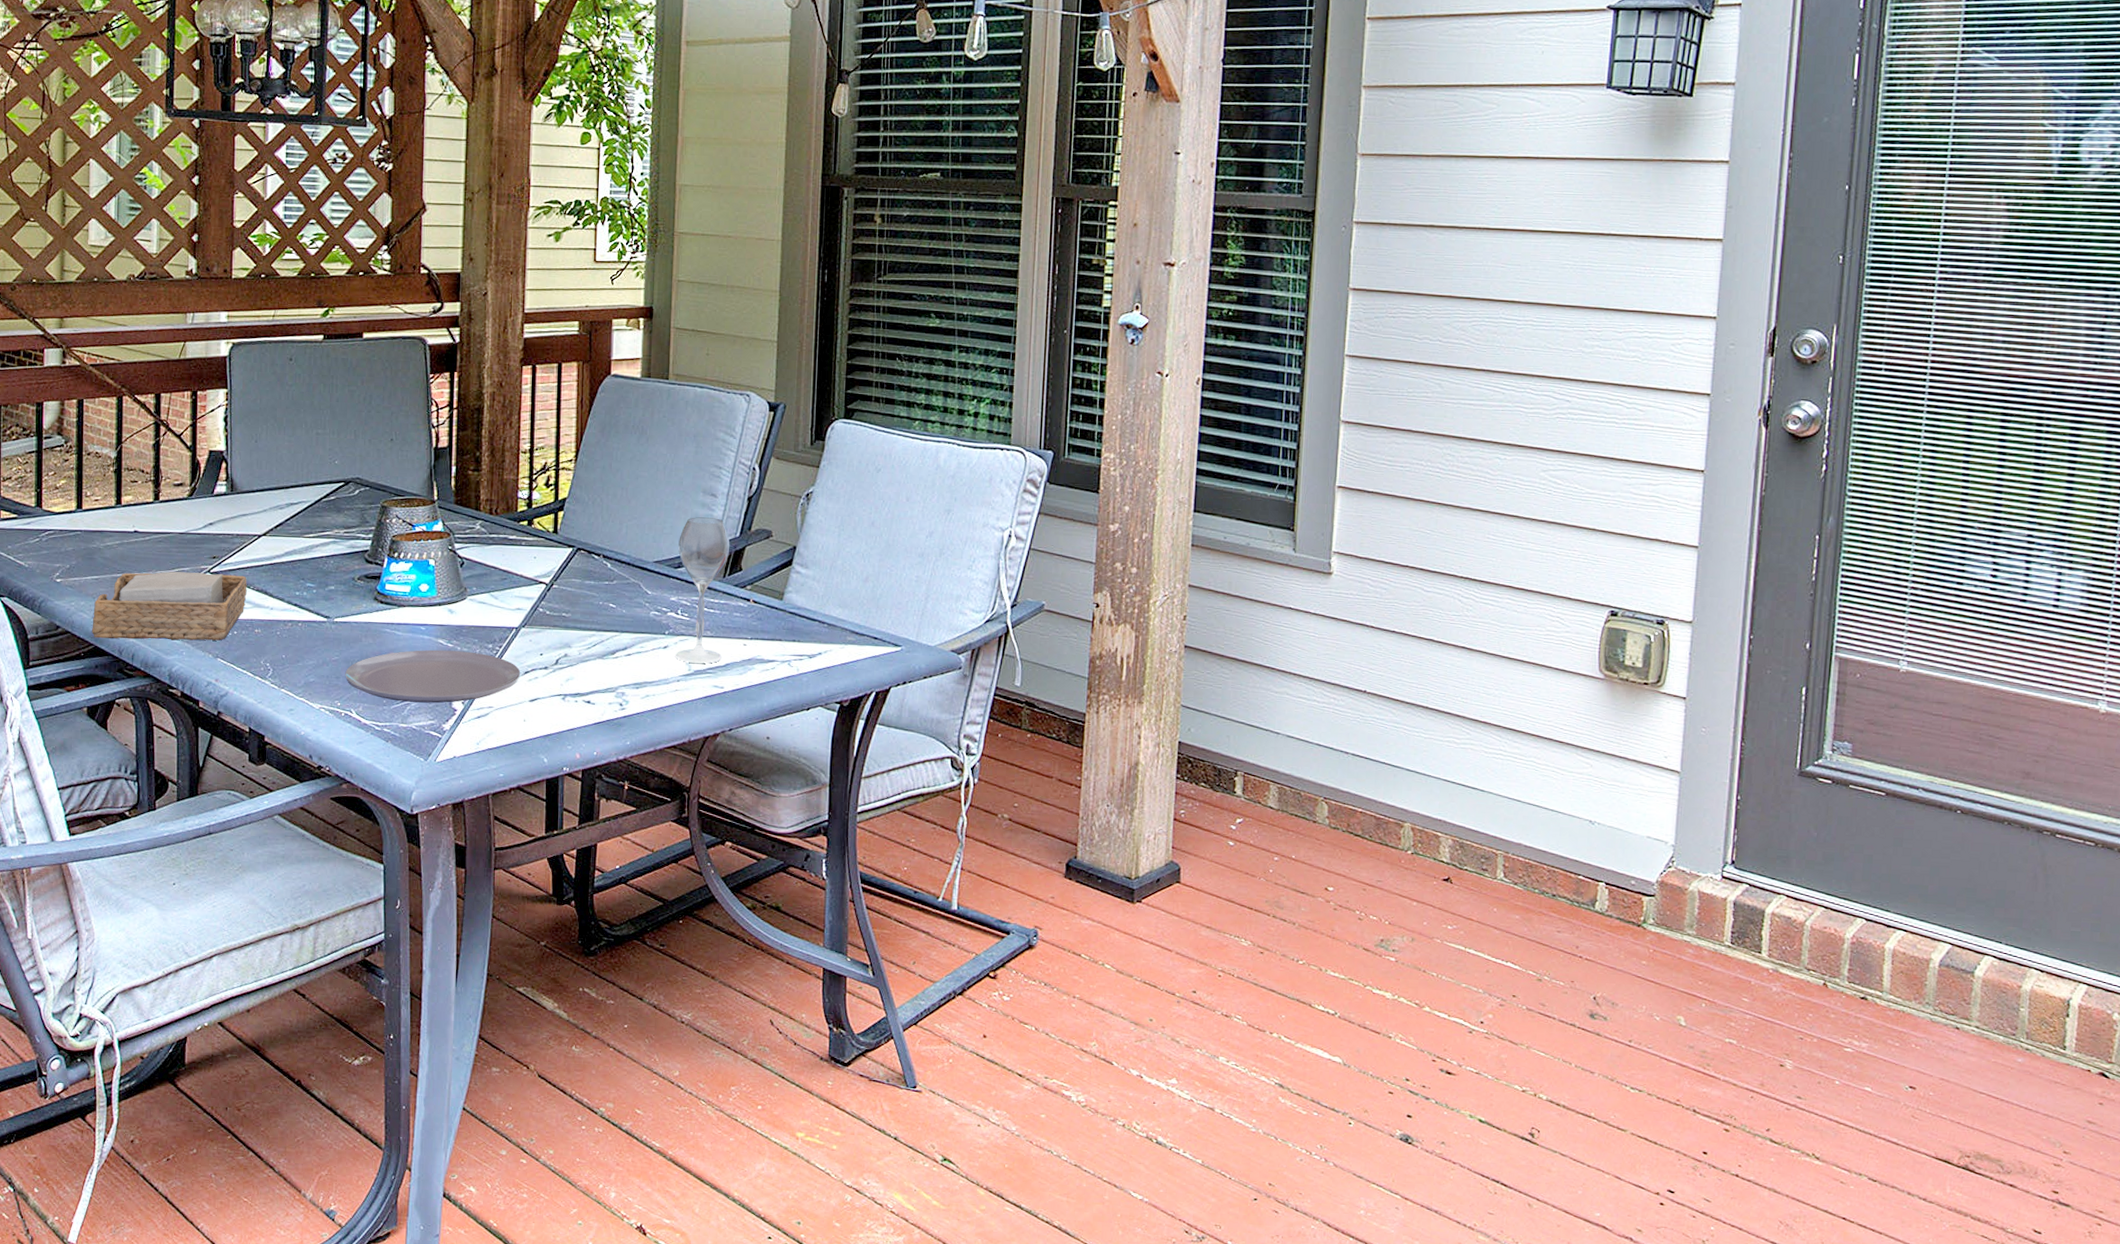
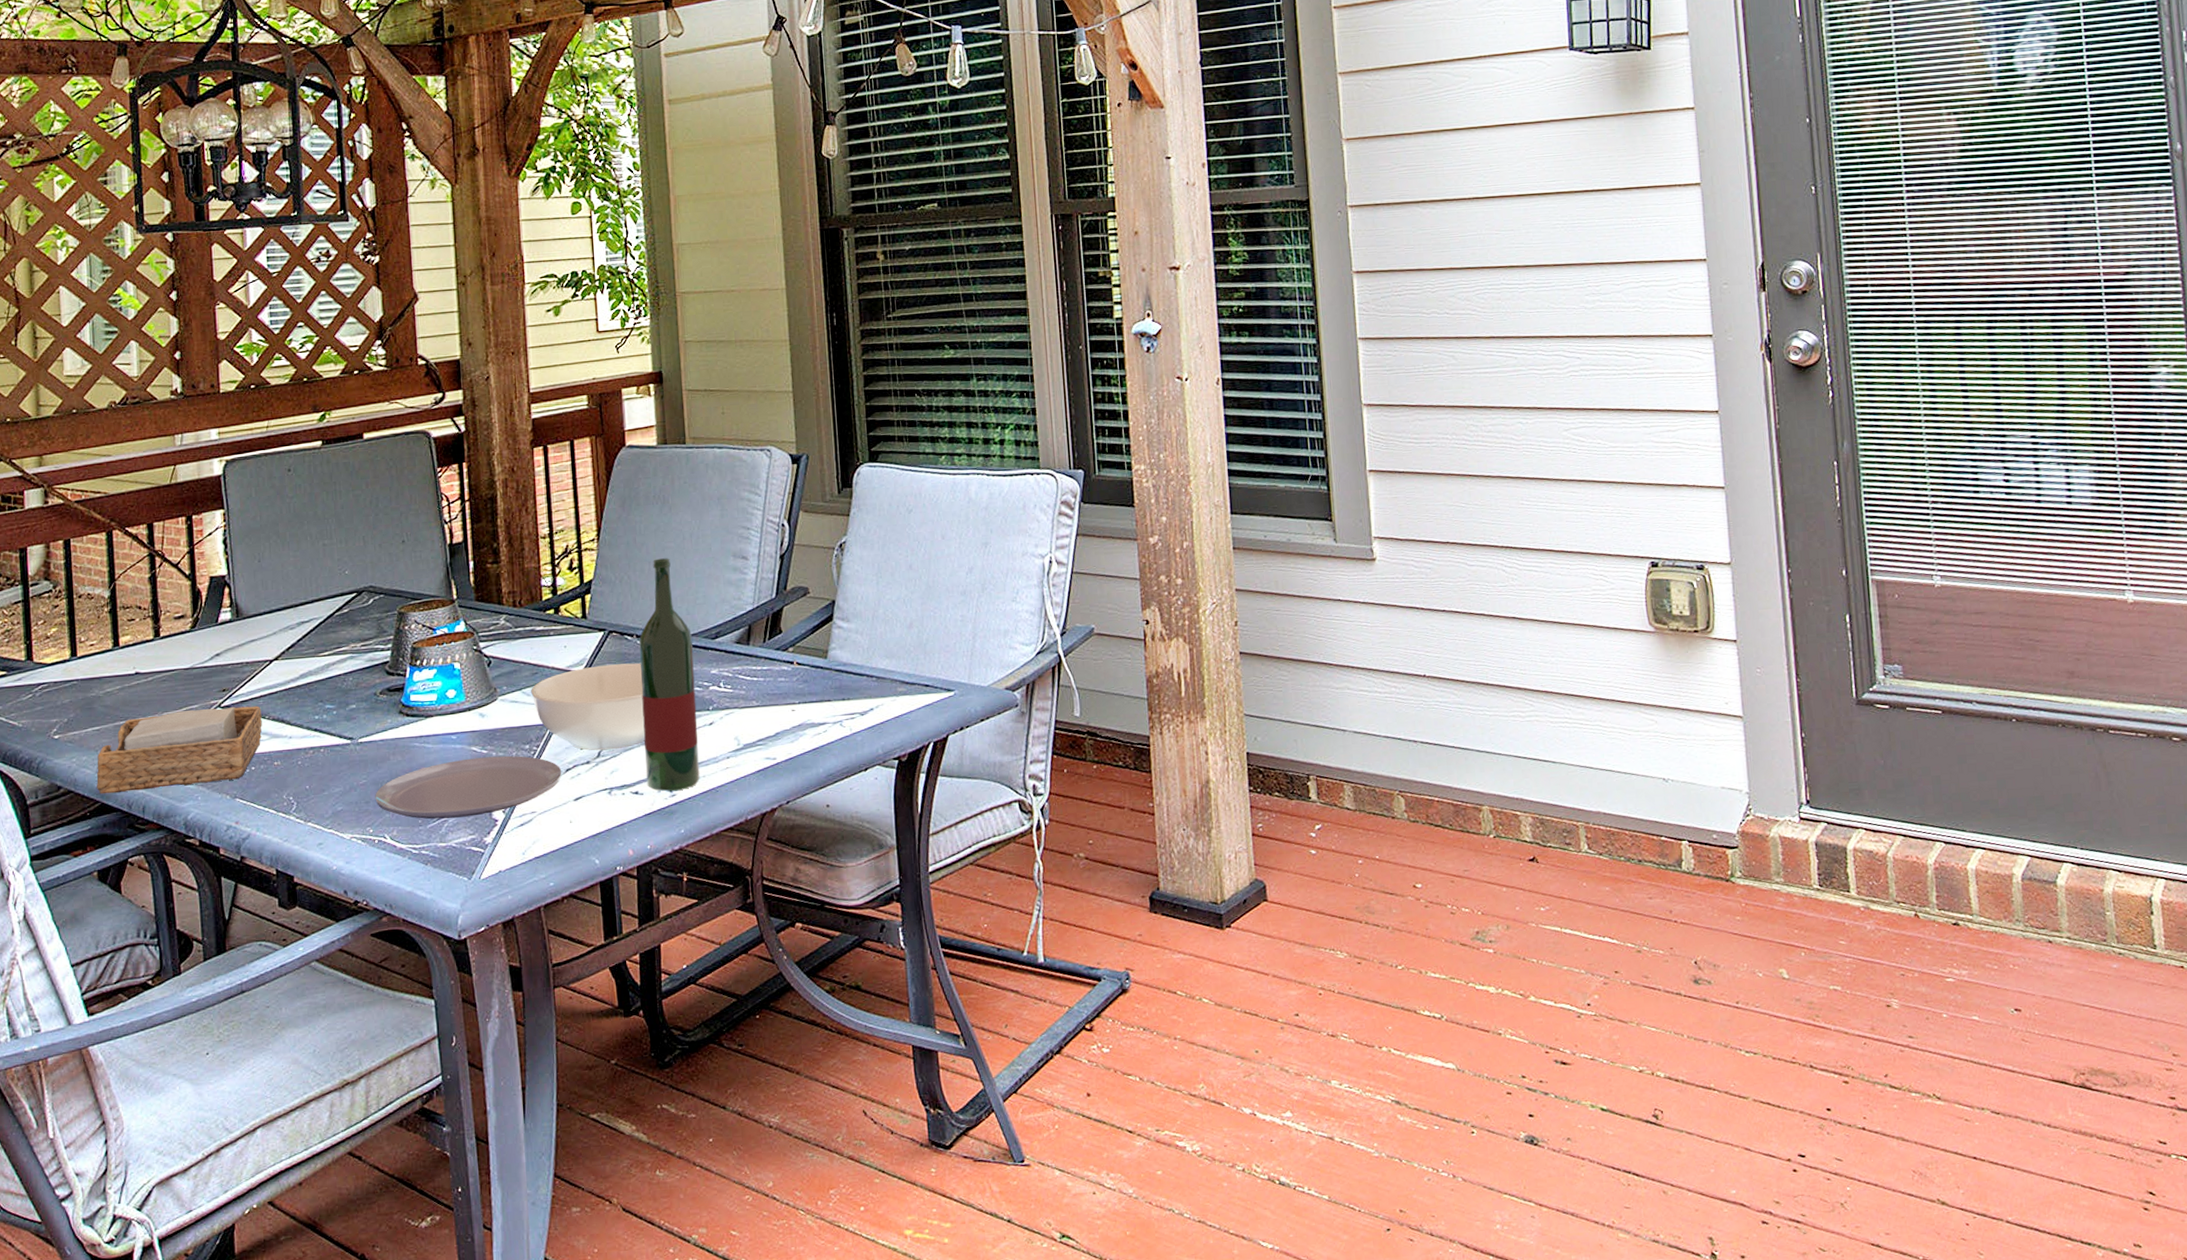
bowl: none [499,579,605,660] -> present [531,663,646,751]
wine bottle: none [599,486,657,705] -> present [639,558,700,792]
wineglass: present [676,517,730,664] -> none [713,581,771,737]

